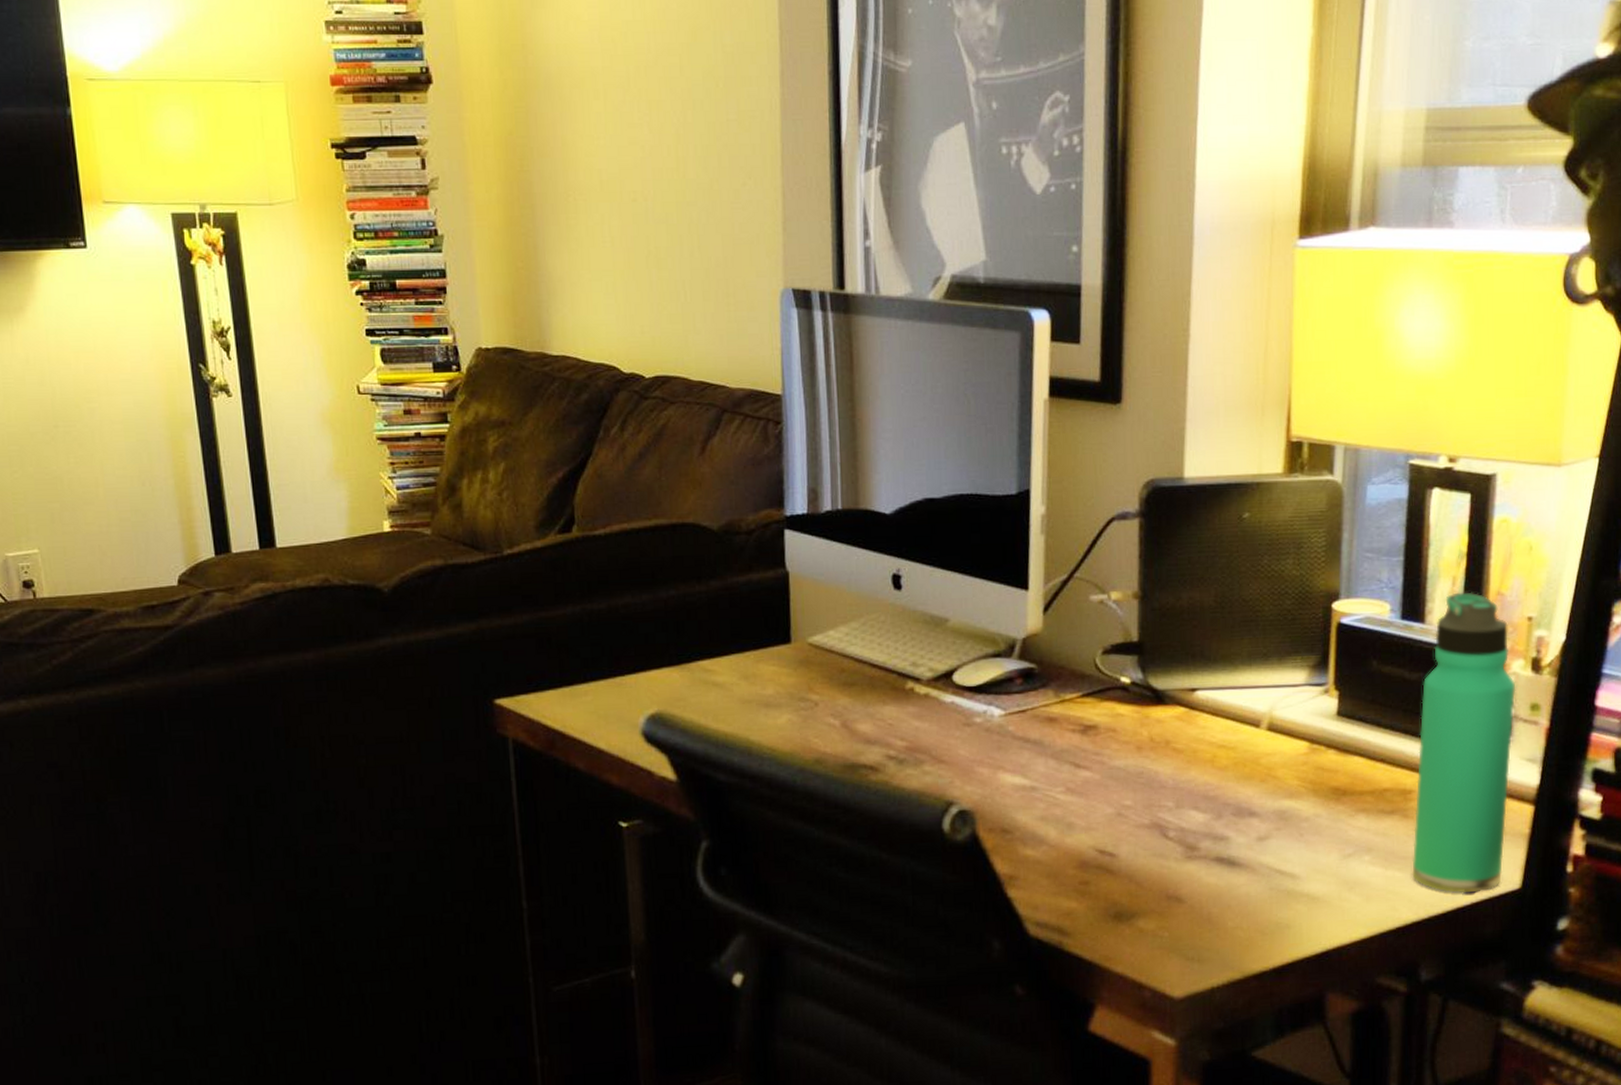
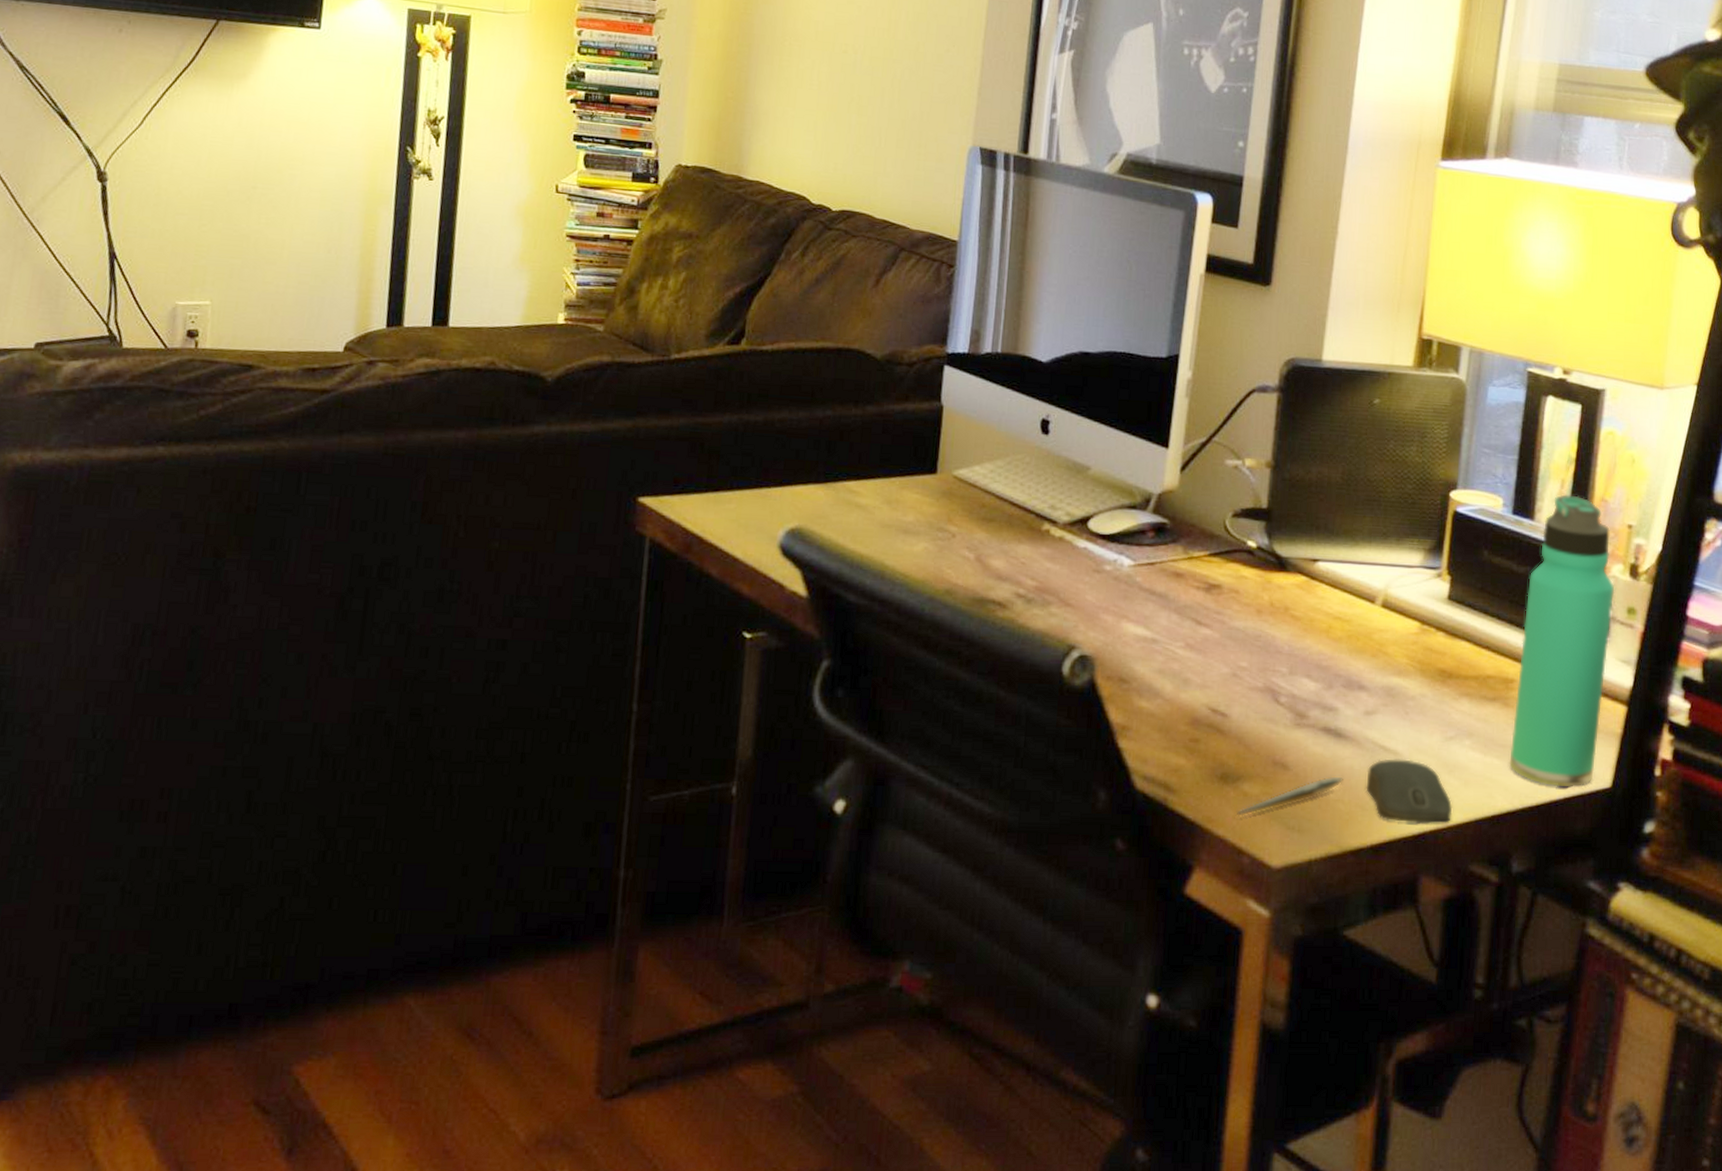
pen: none [1134,904,1240,952] -> present [1237,776,1344,816]
computer mouse: none [1264,880,1356,942] -> present [1366,758,1453,823]

